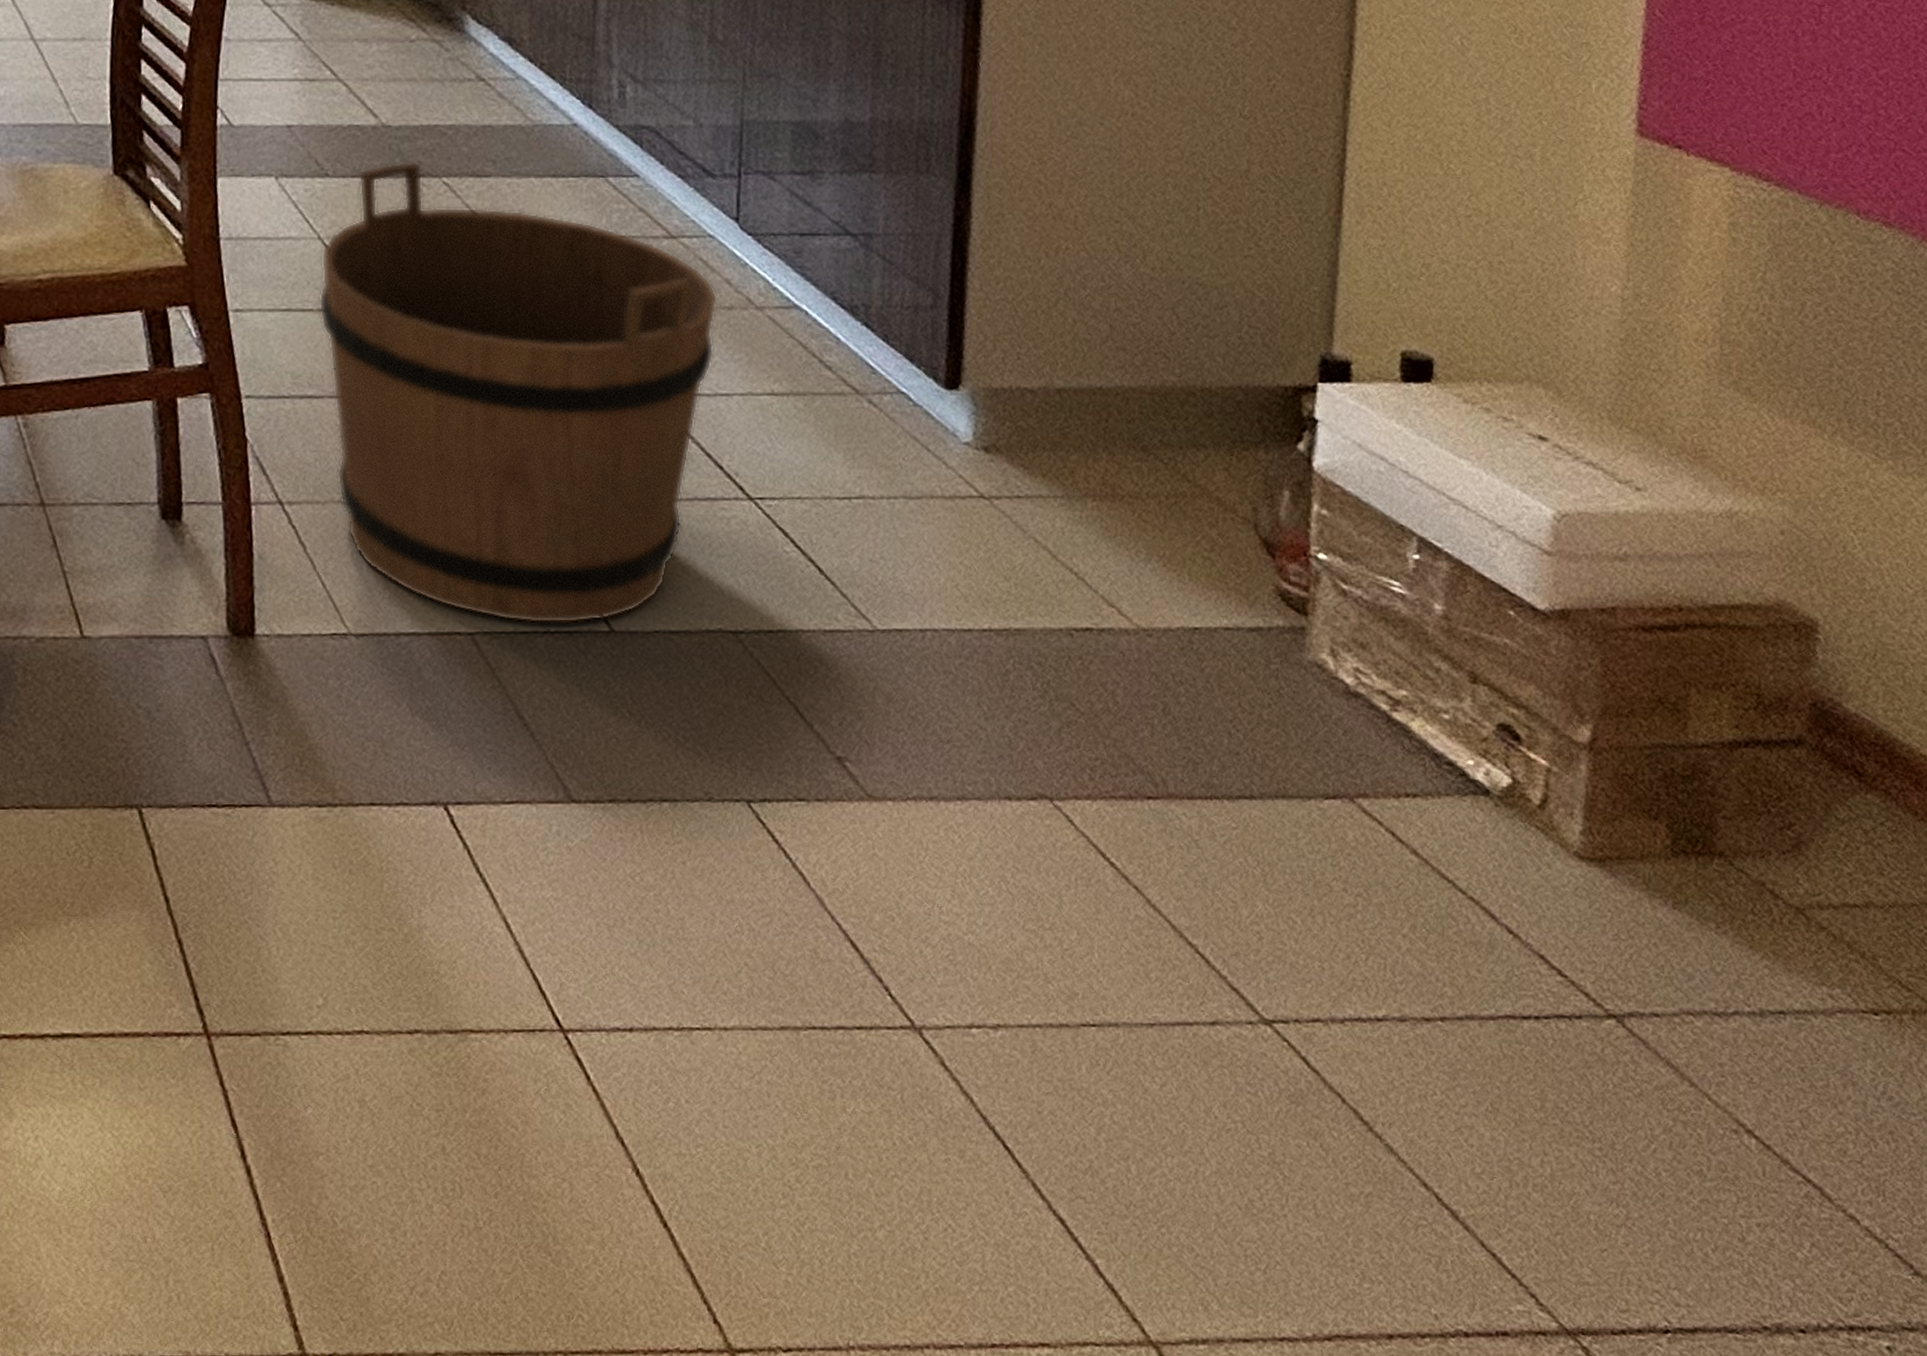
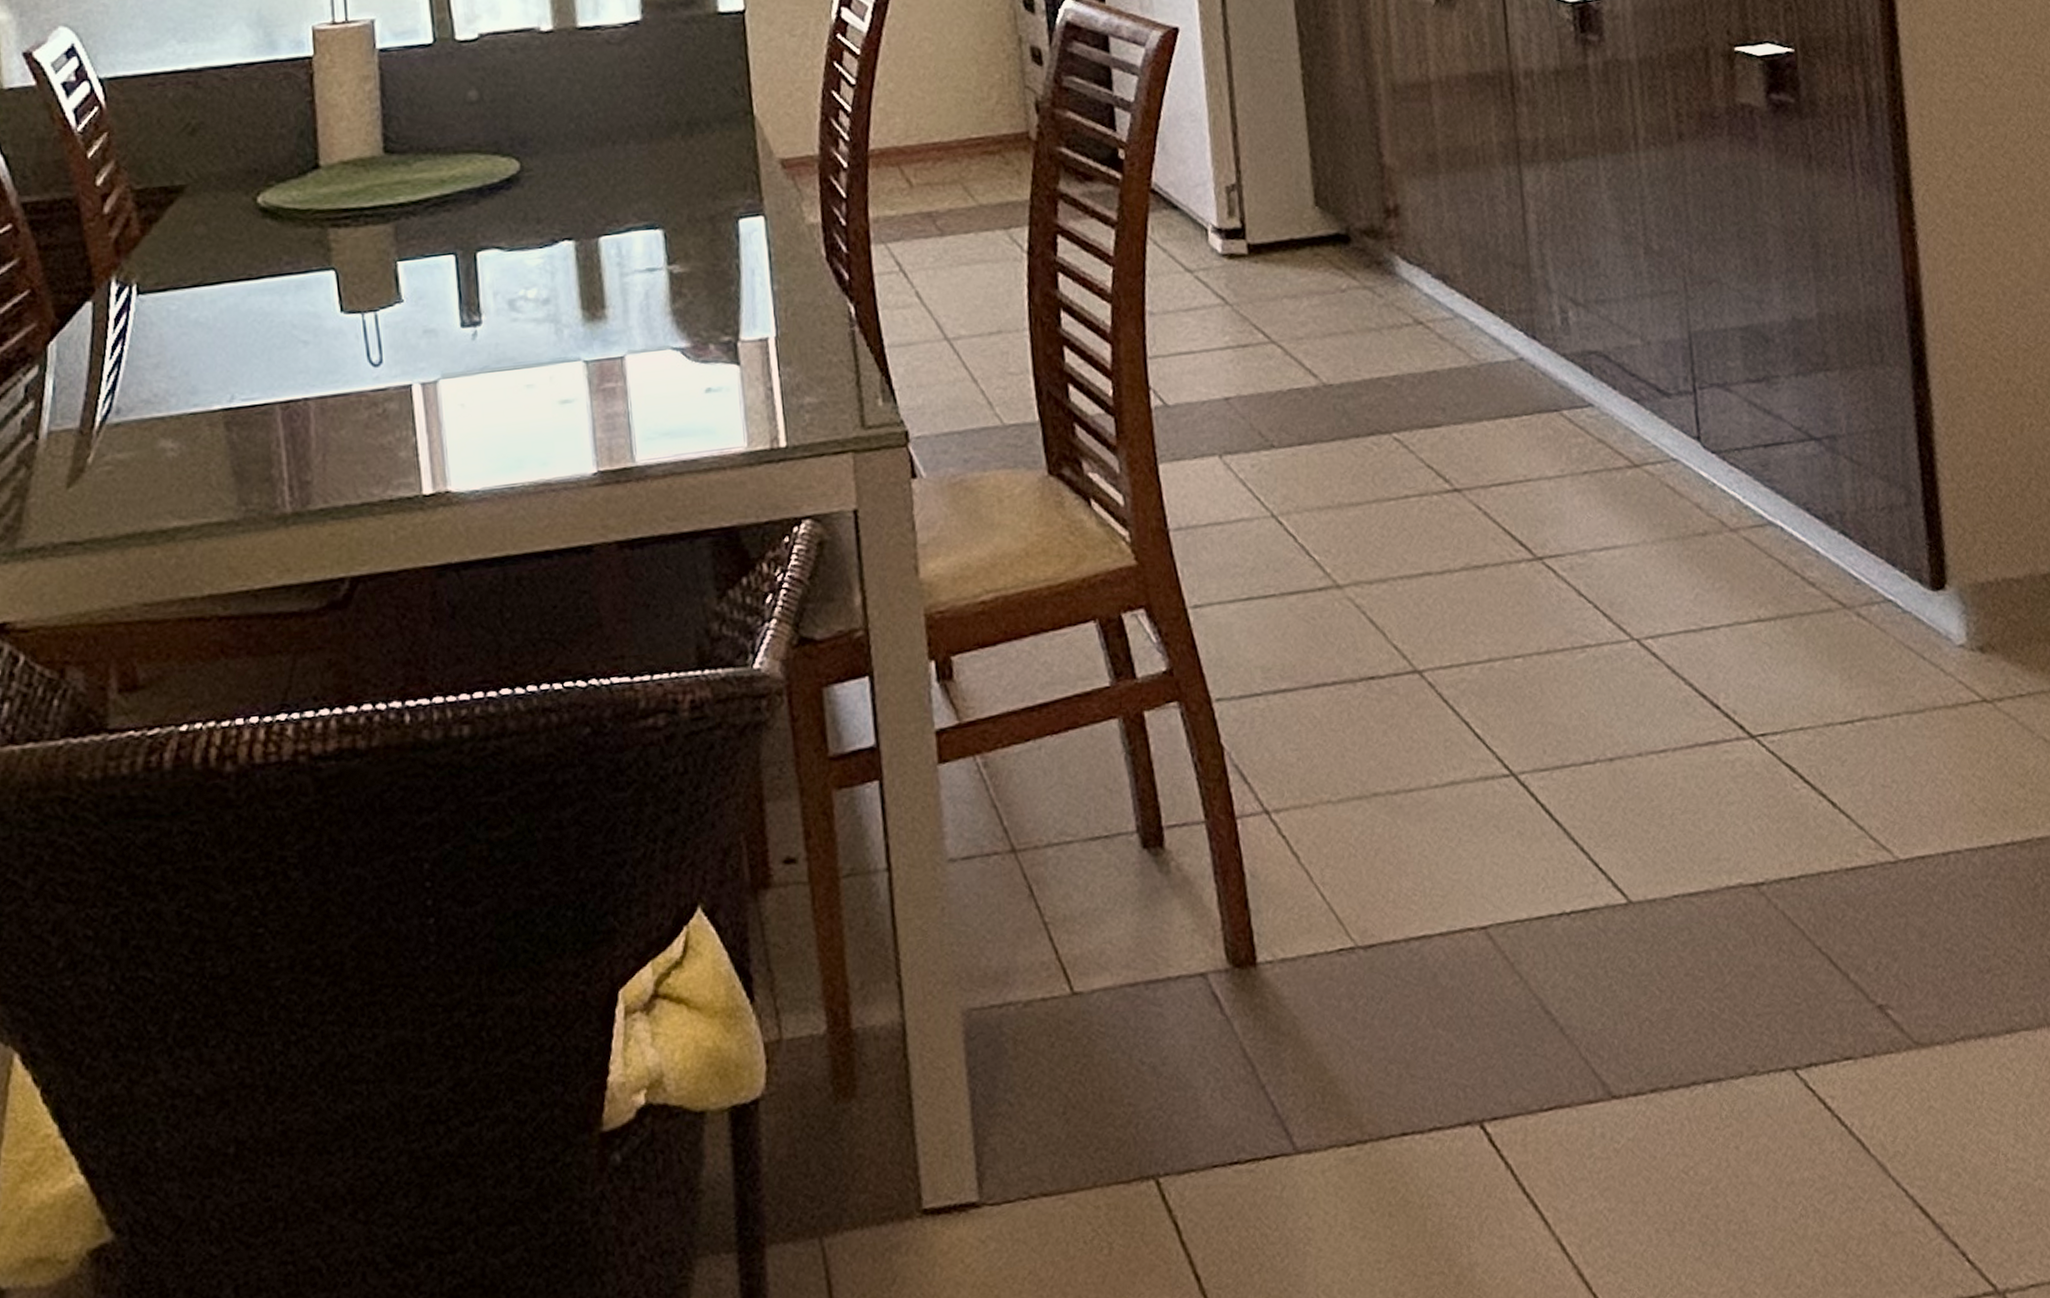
bucket: present [318,160,718,624] -> none [1276,418,1695,908]

